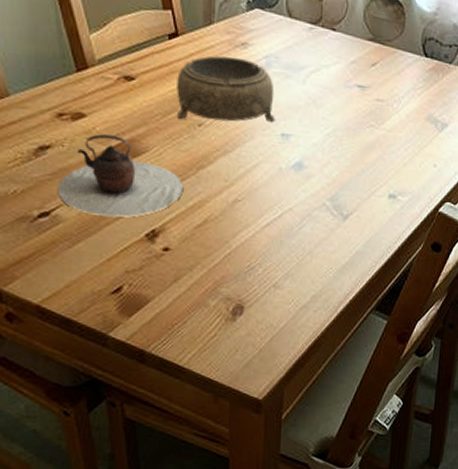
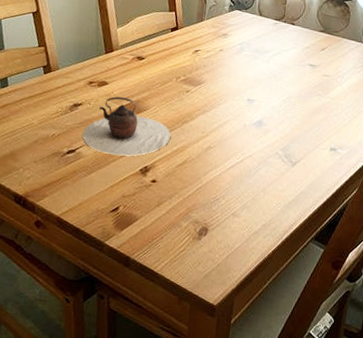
decorative bowl: present [177,56,275,123] -> none [172,43,245,91]

